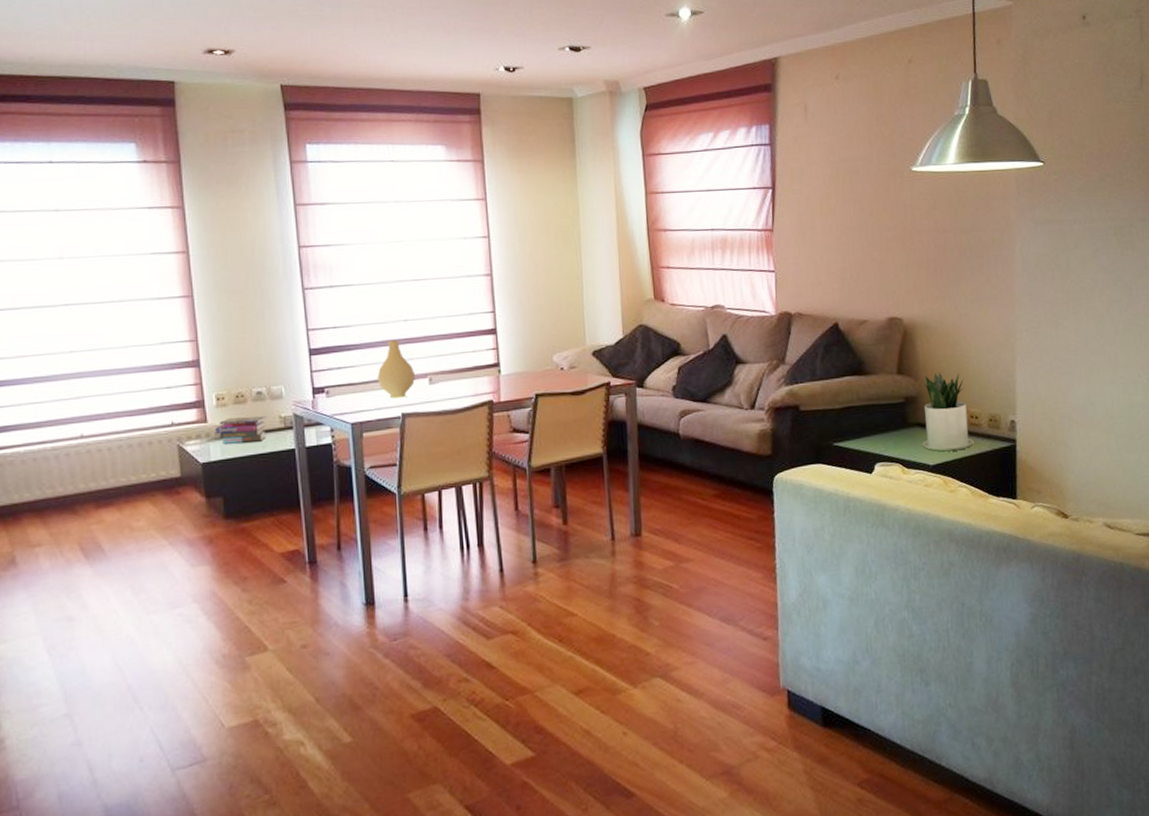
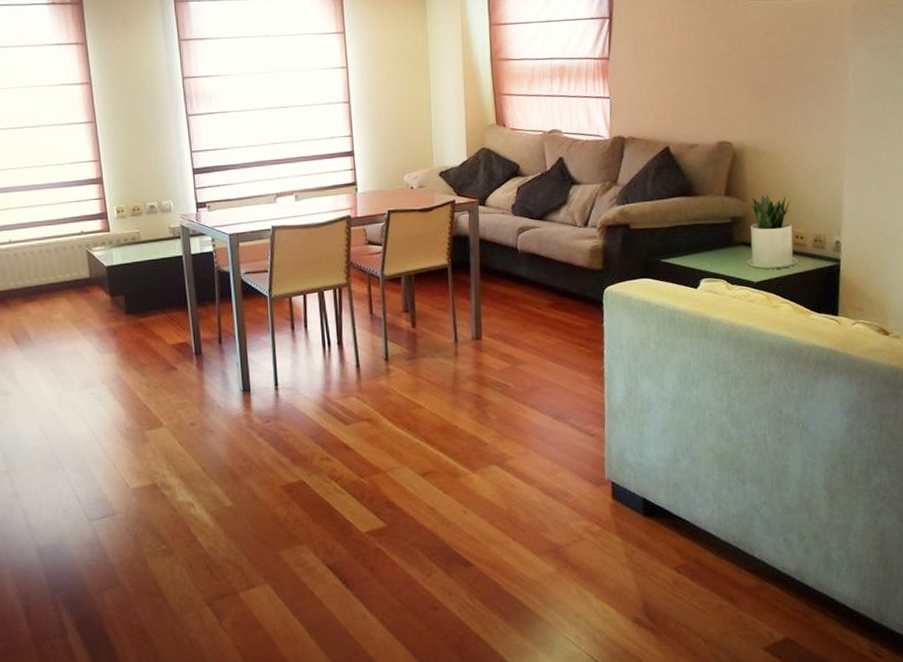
books: present [216,416,268,444] -> none [117,227,160,251]
vase: present [377,340,416,399] -> none [250,161,284,213]

